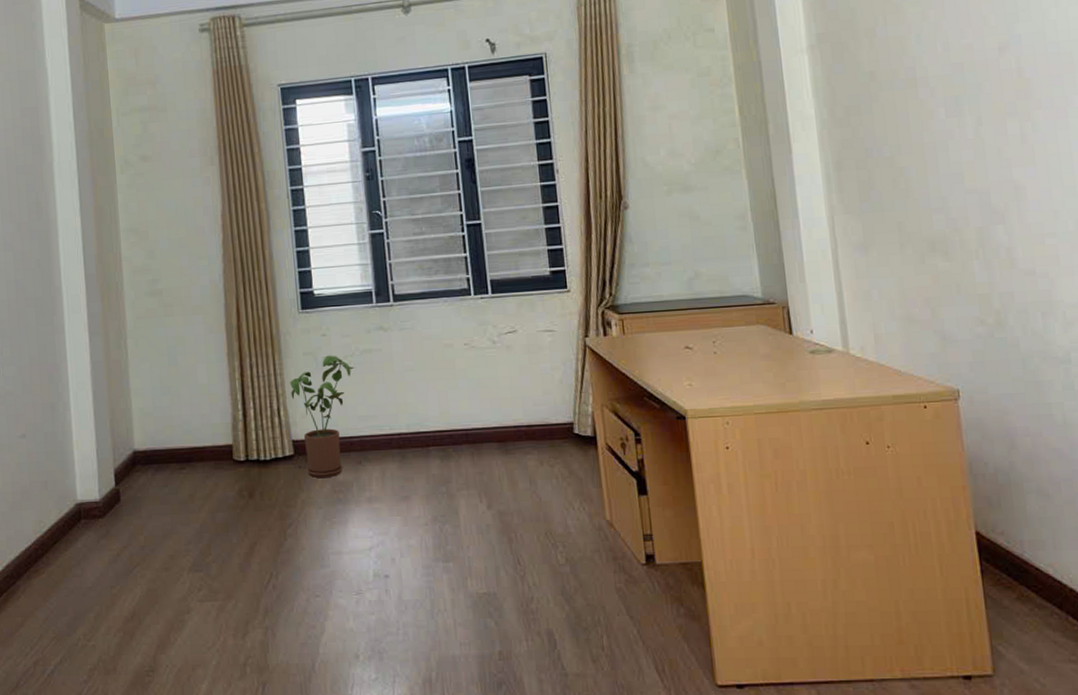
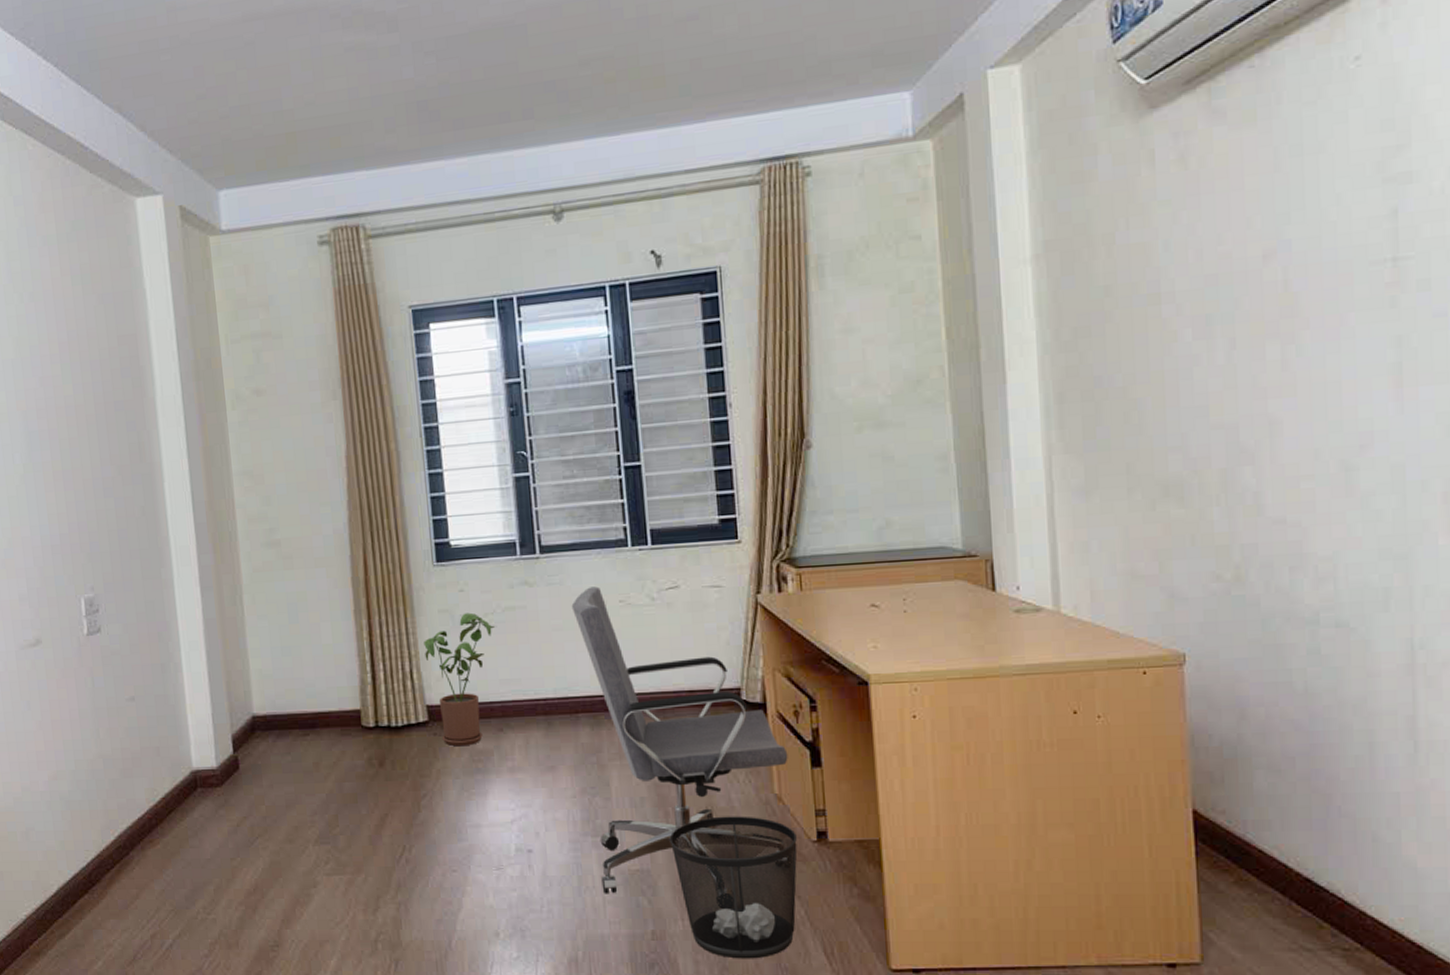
office chair: none [422,331,624,629] -> present [571,586,792,909]
waste bin: none [513,541,629,677] -> present [669,816,798,959]

